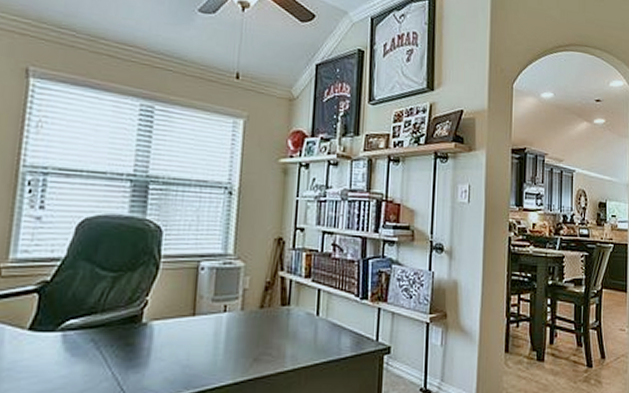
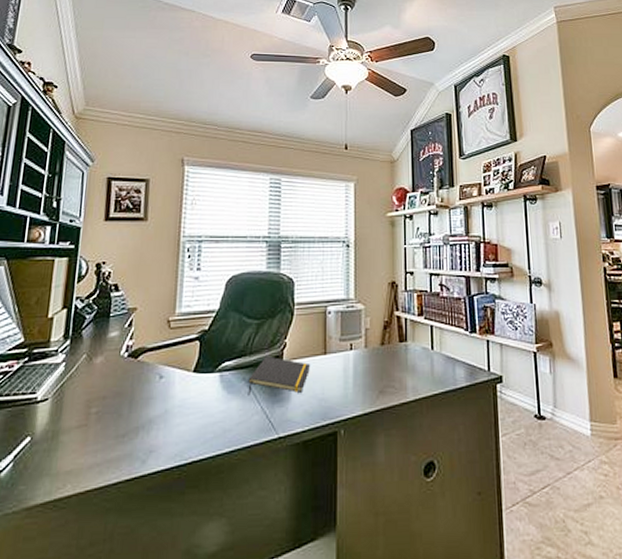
notepad: none [96,315,175,360] -> present [247,356,310,396]

